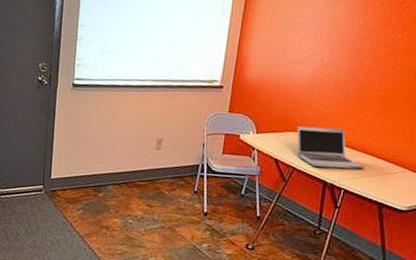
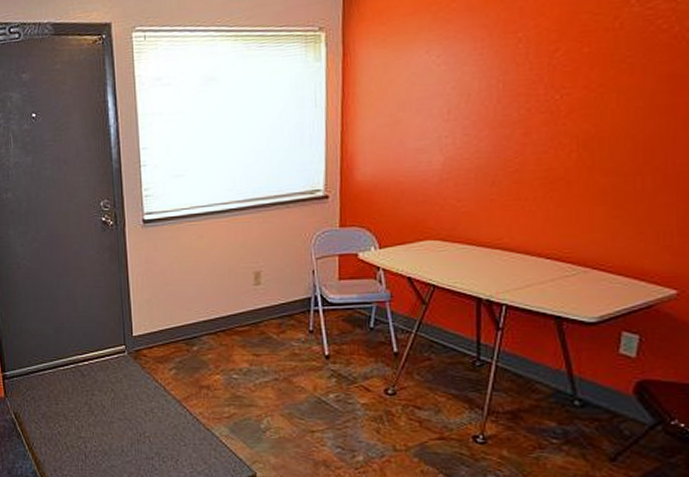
laptop: present [296,126,364,169] -> none [432,228,530,280]

